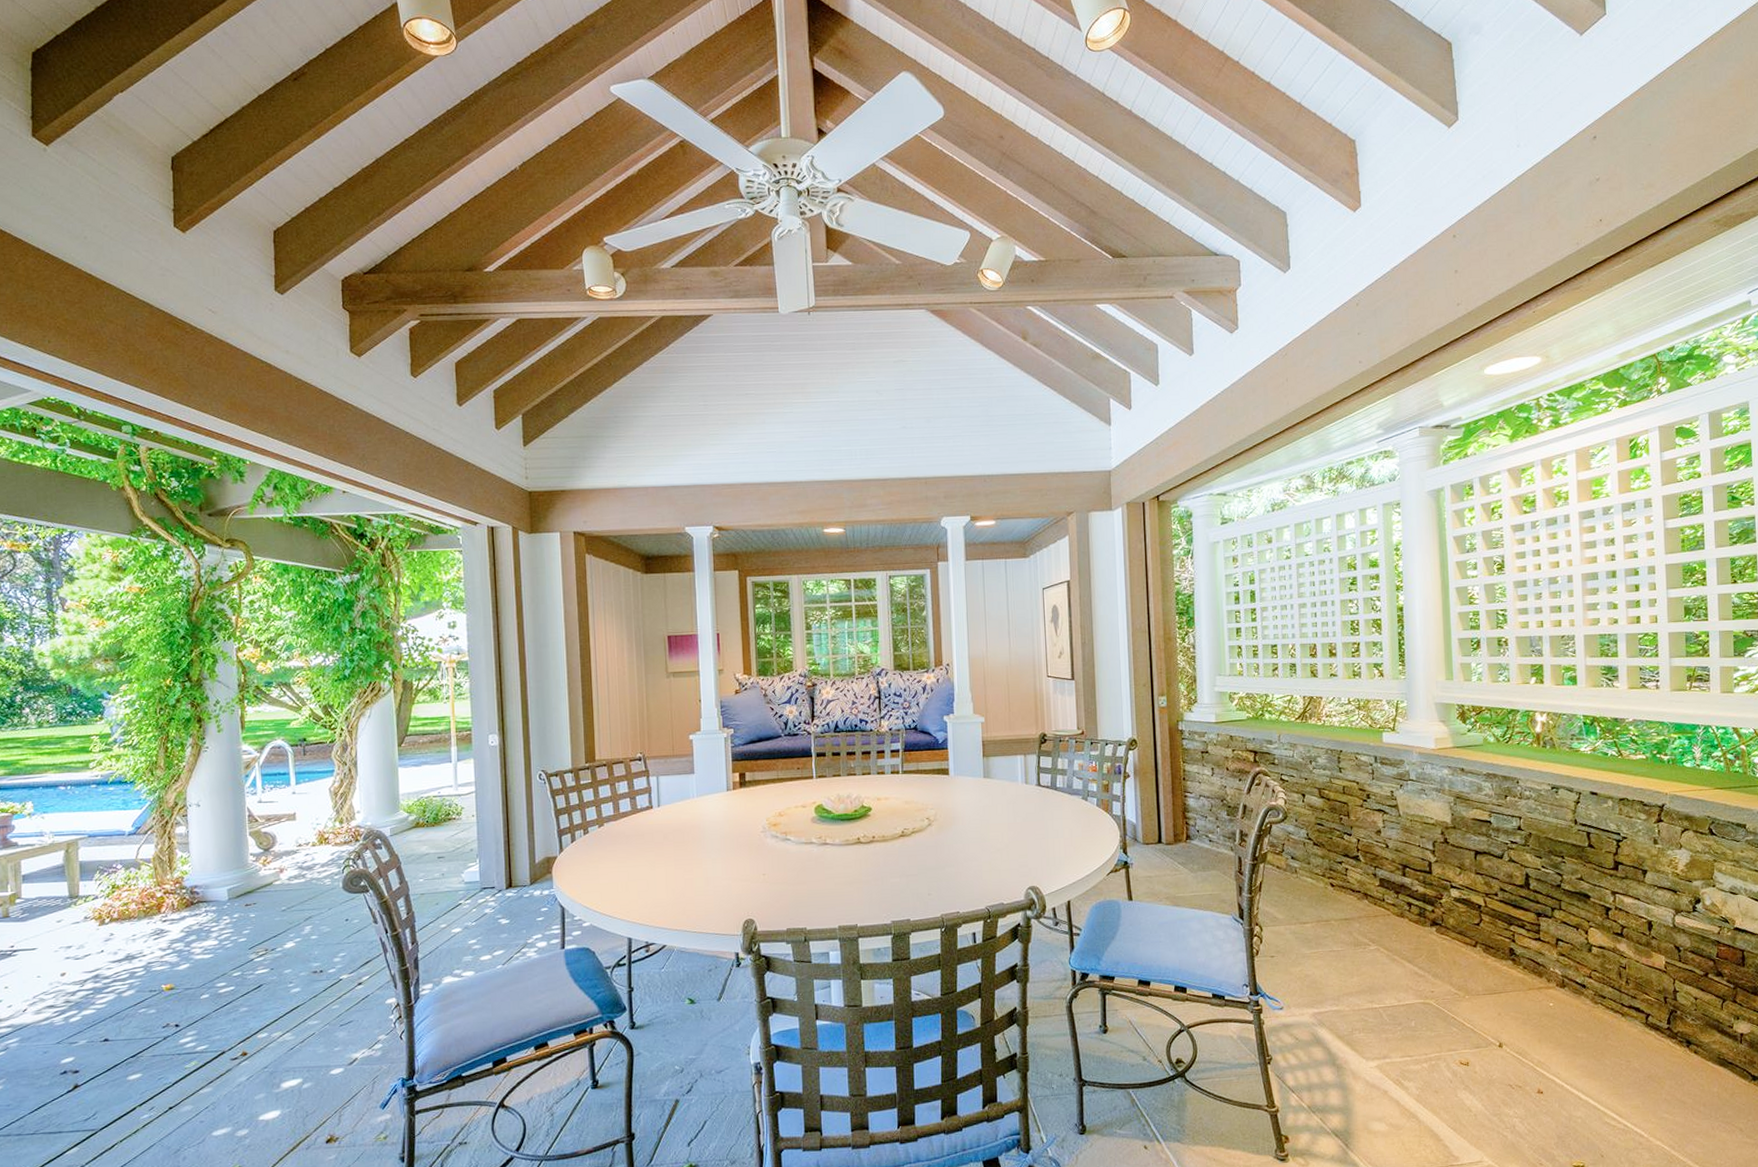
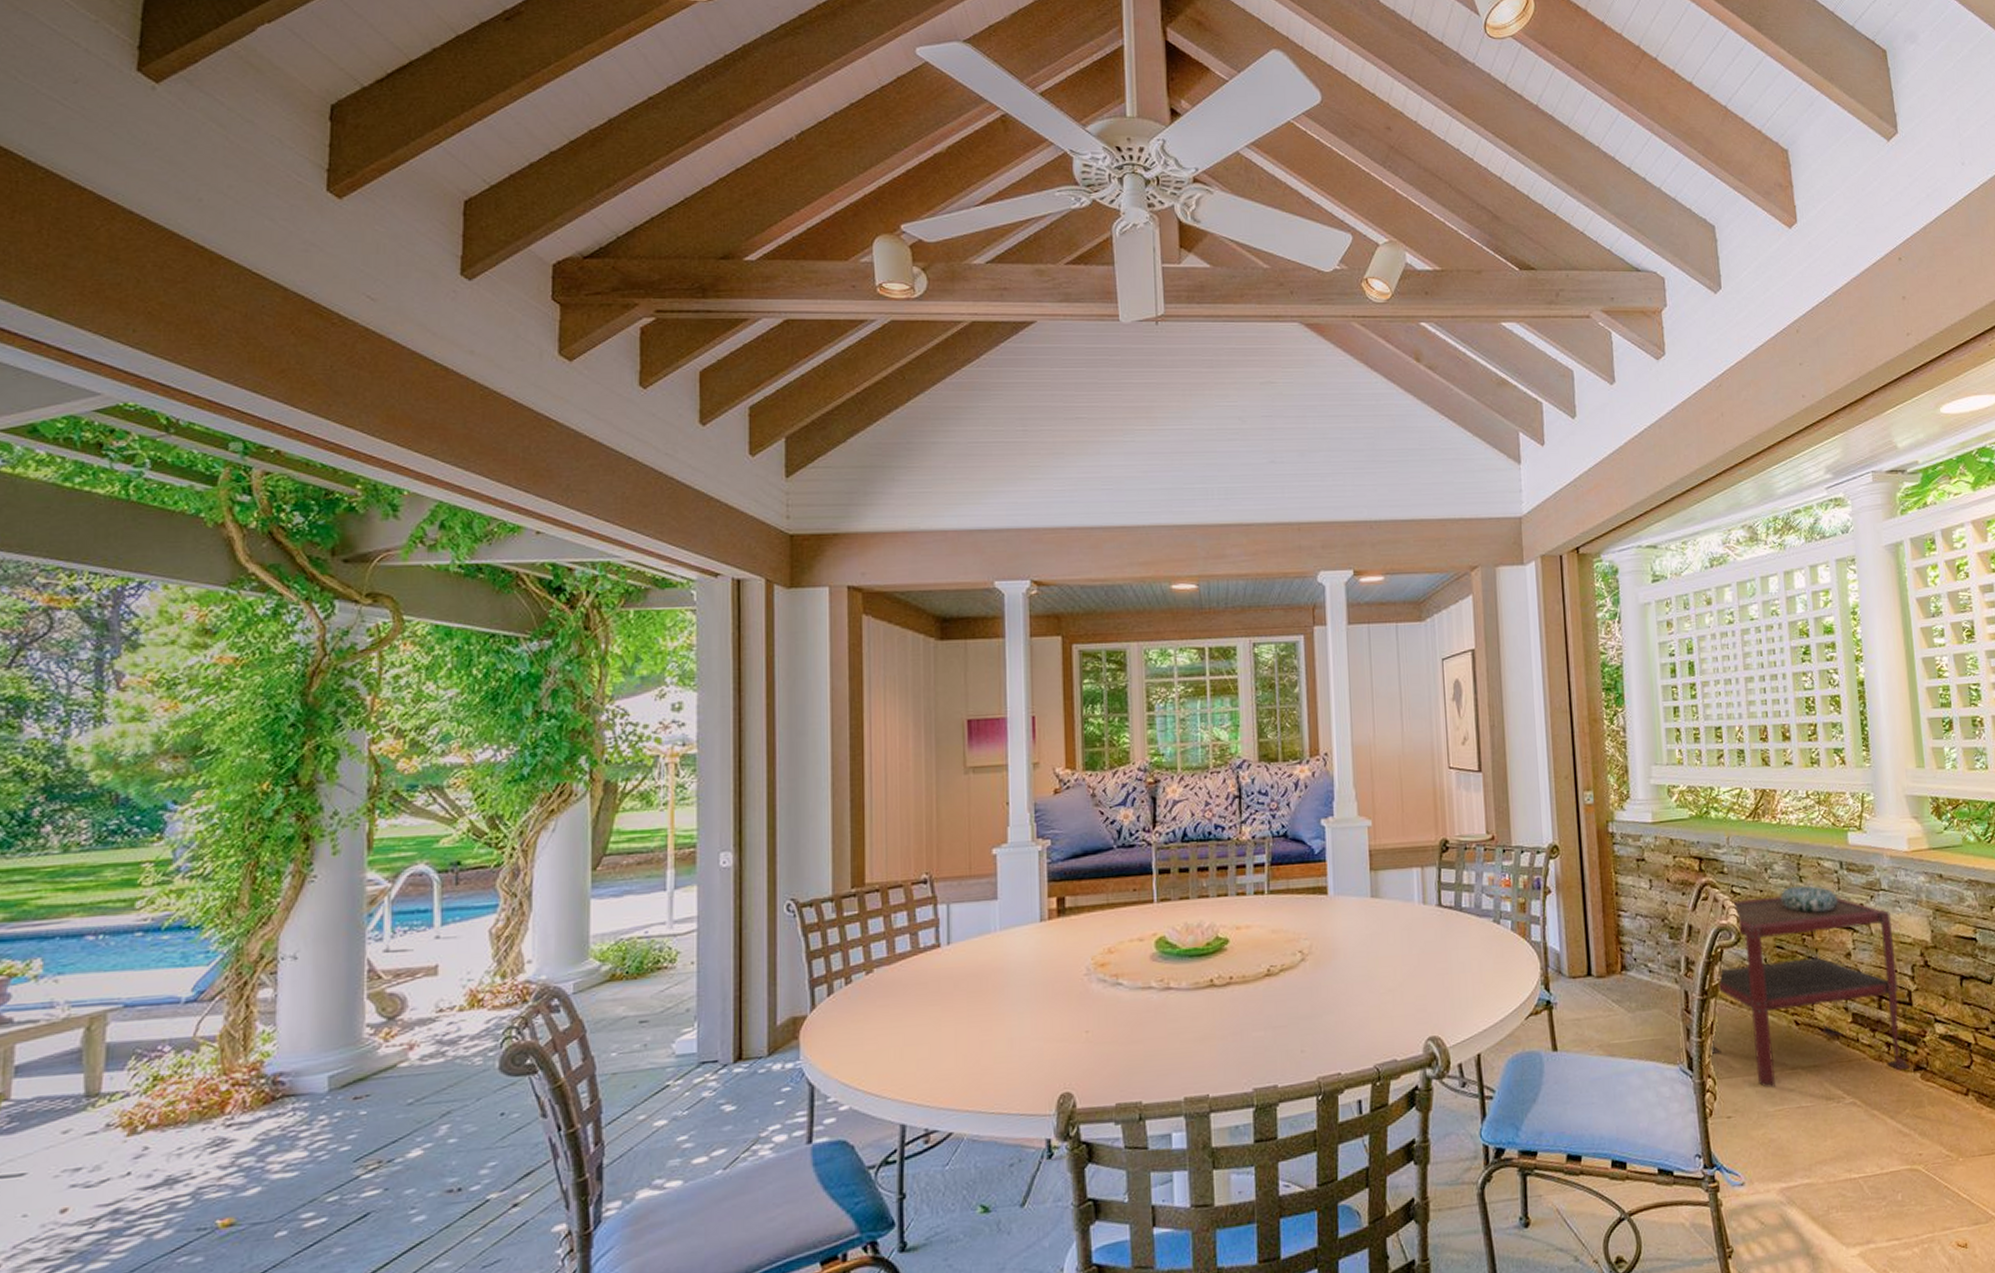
side table: none [1259,783,1427,935] -> present [1710,896,1909,1088]
decorative bowl: none [1322,775,1372,798] -> present [1780,885,1838,913]

